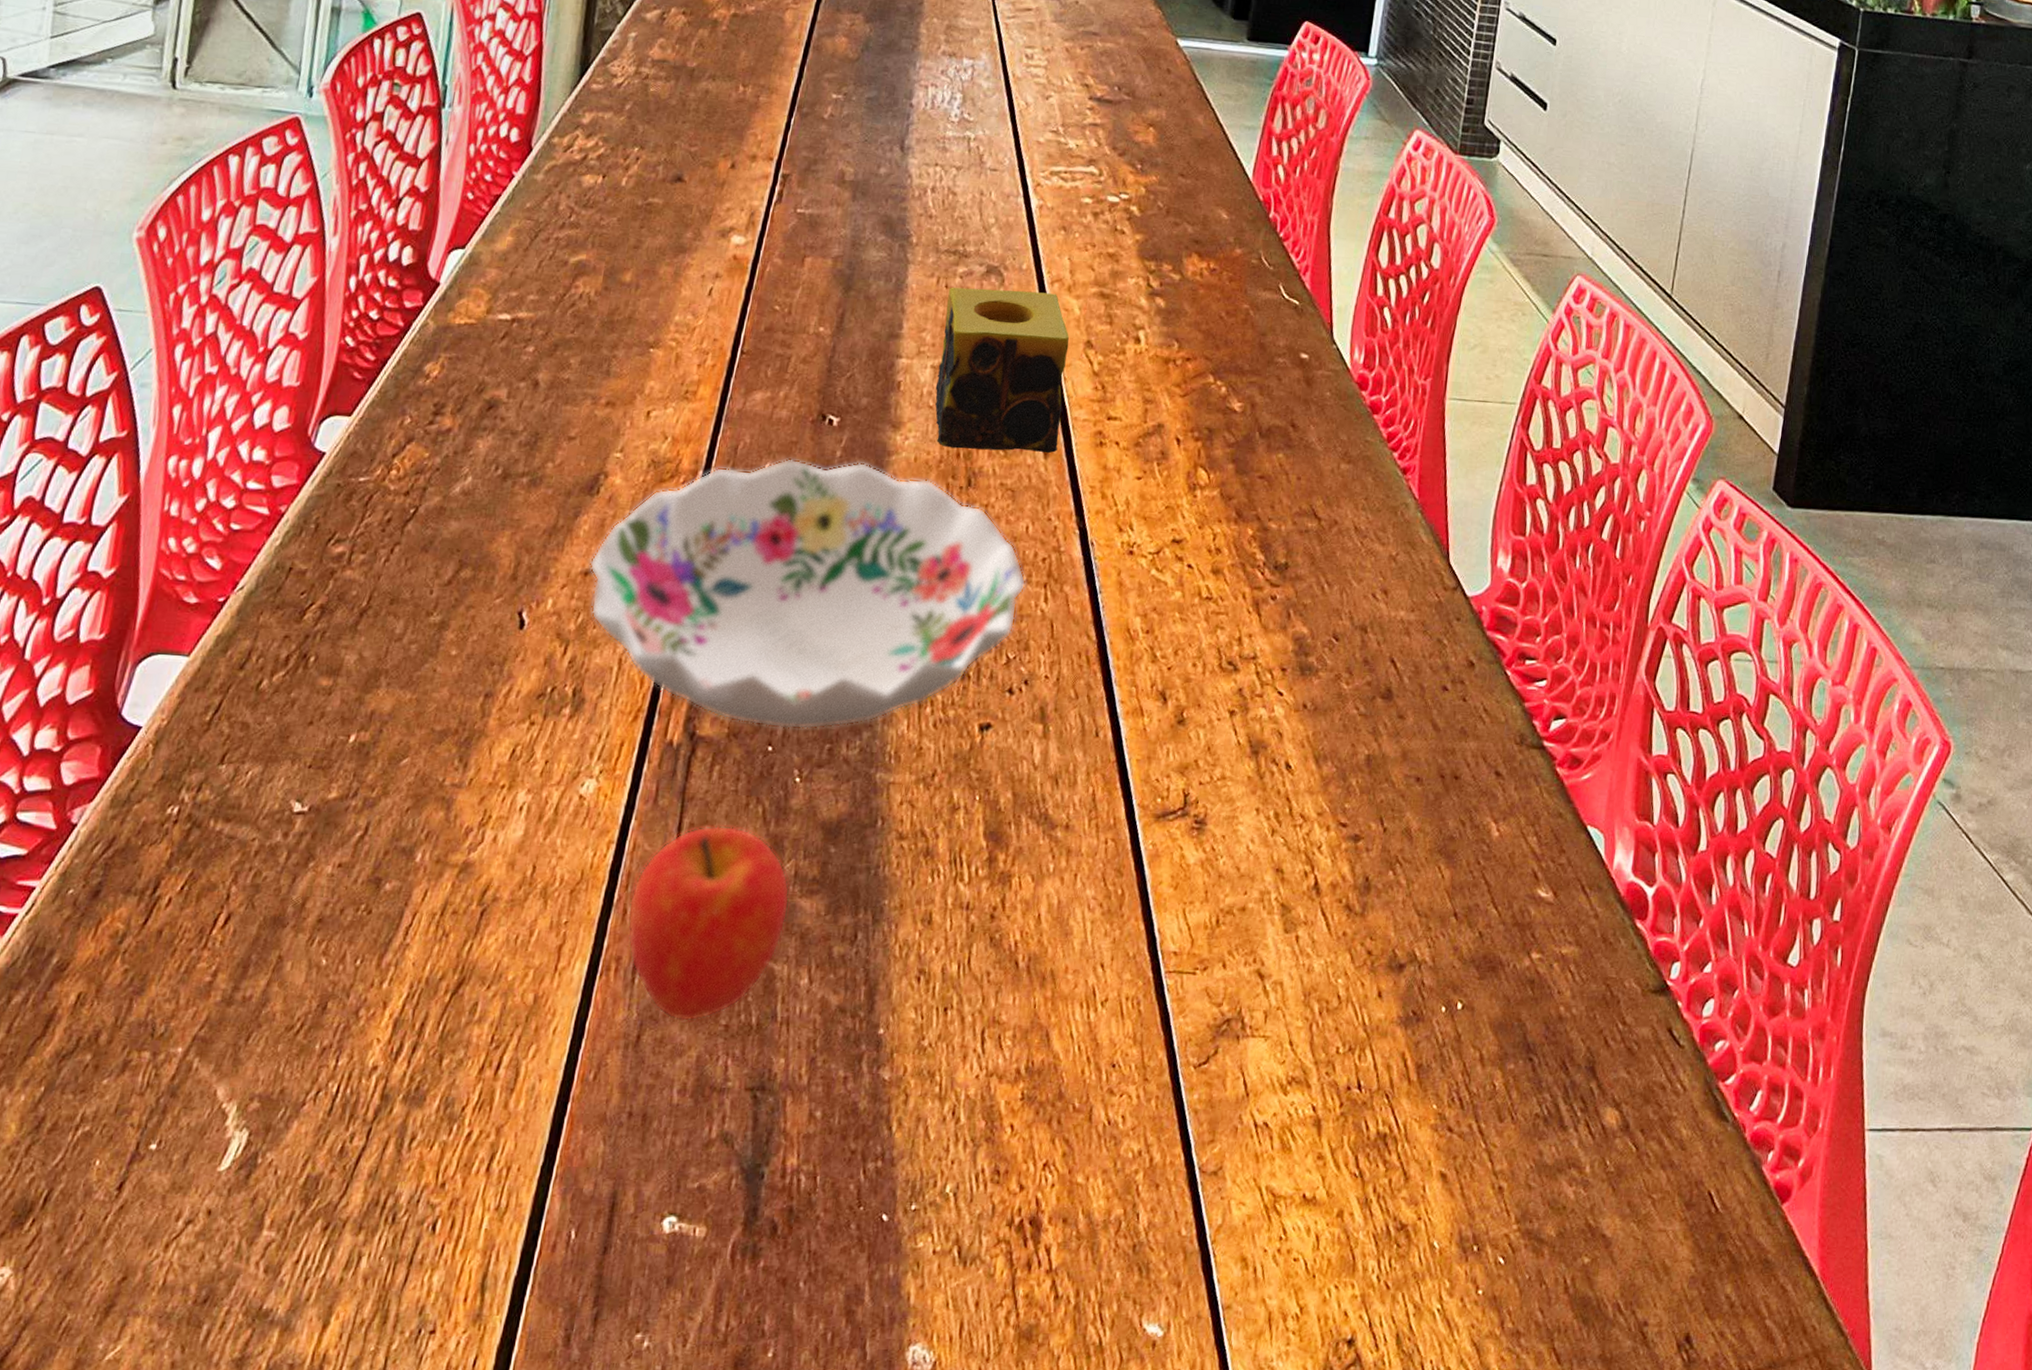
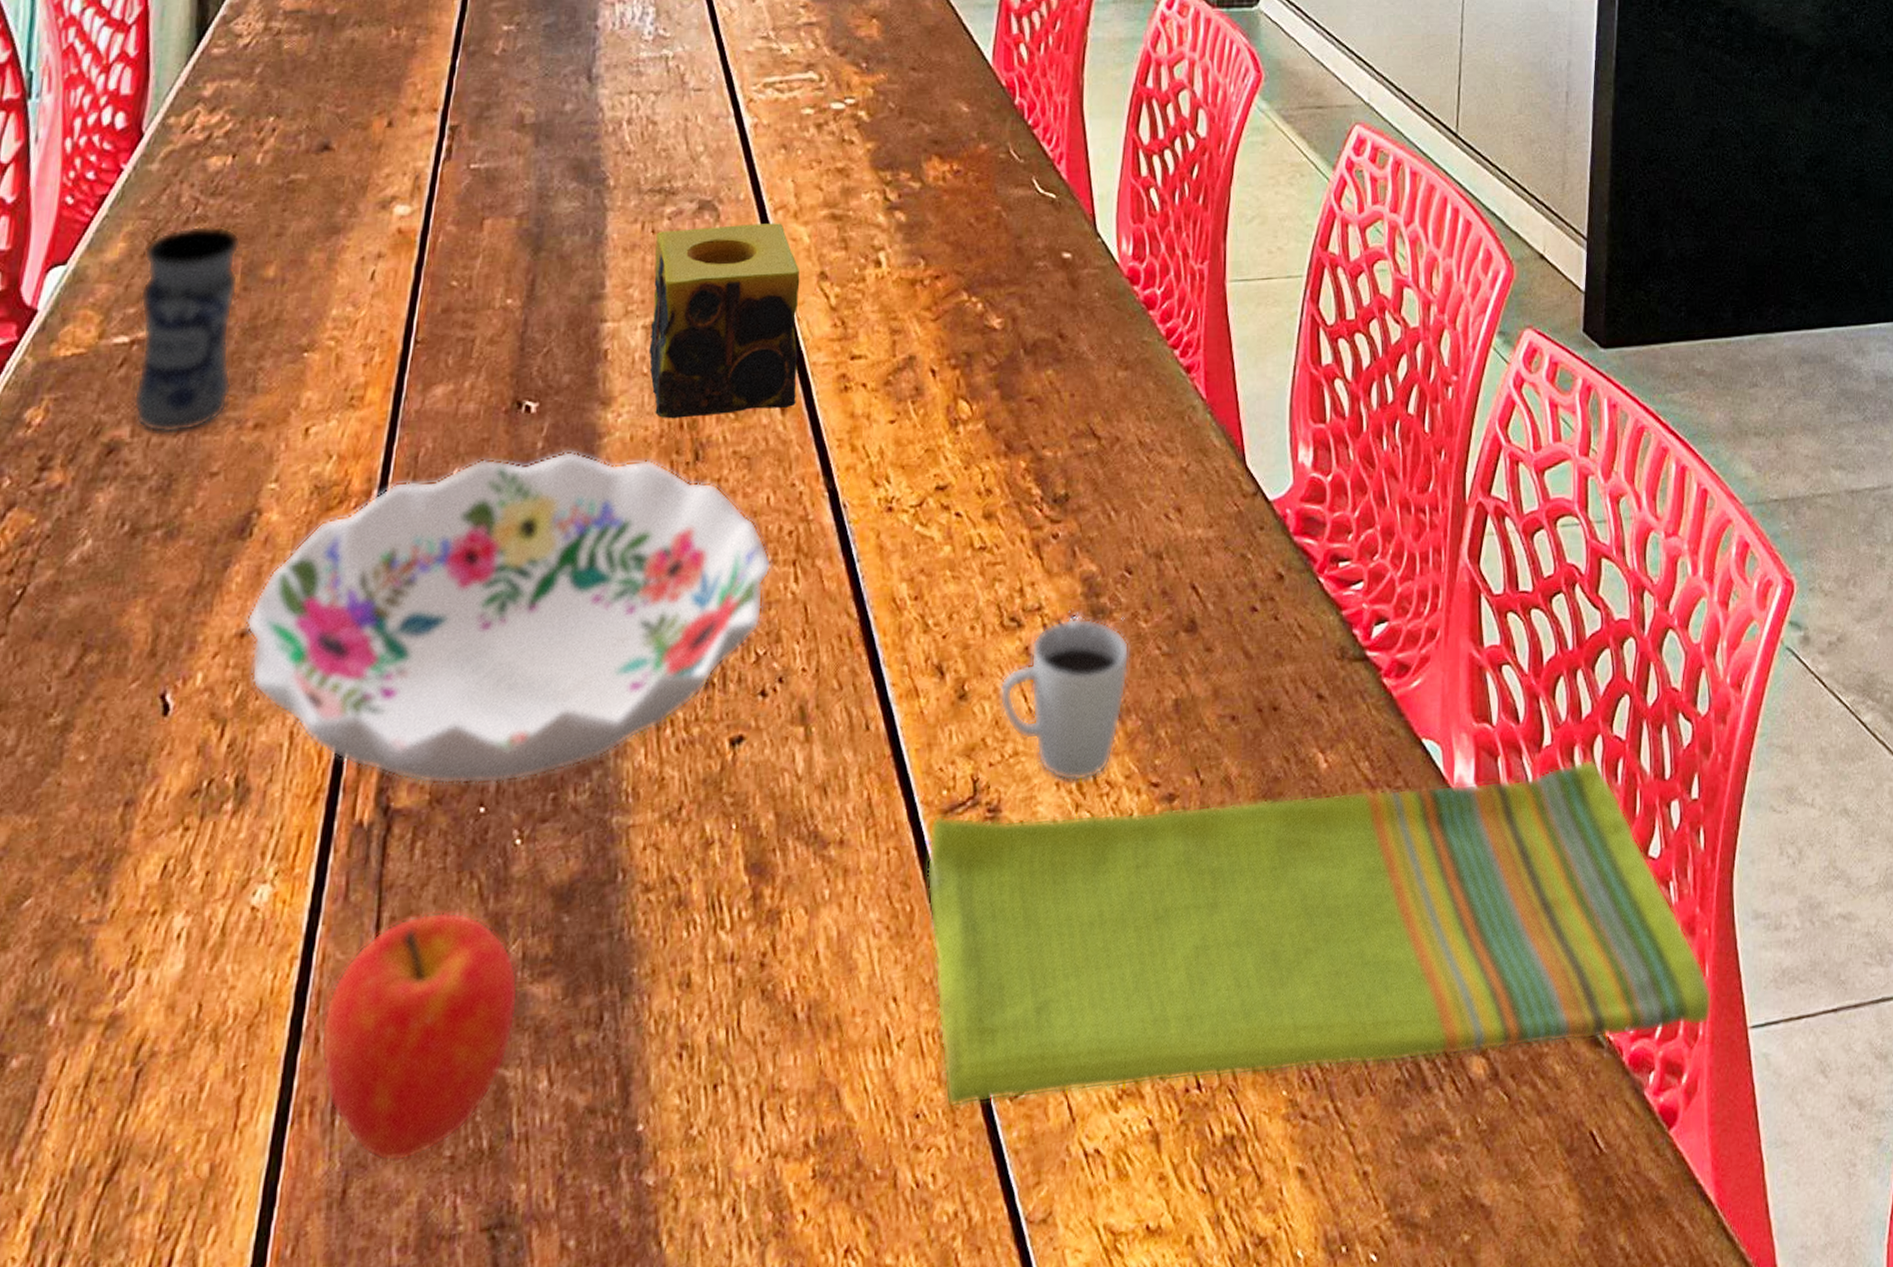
jar: none [510,230,605,400] -> present [133,225,241,433]
dish towel: none [1137,818,1835,1120] -> present [926,759,1712,1109]
cup: none [1212,664,1331,811] -> present [999,611,1129,782]

